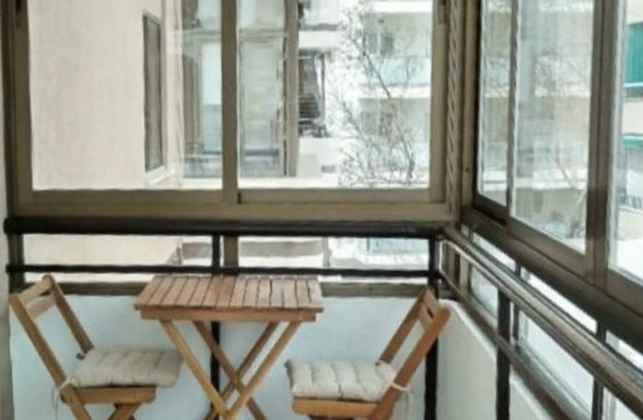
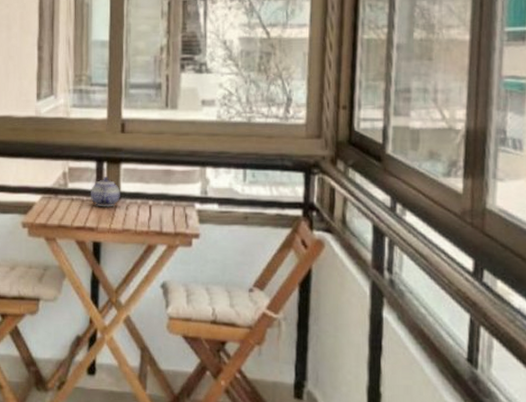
teapot: none [206,251,239,284] -> present [90,177,120,206]

